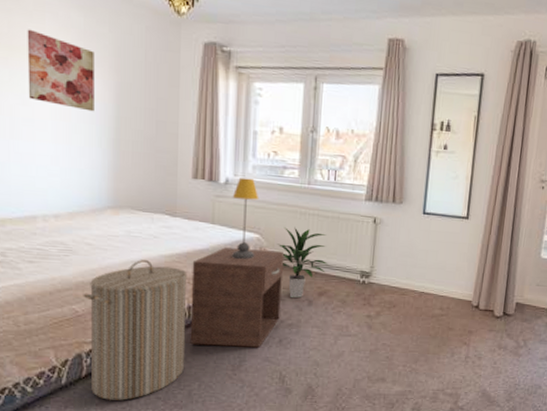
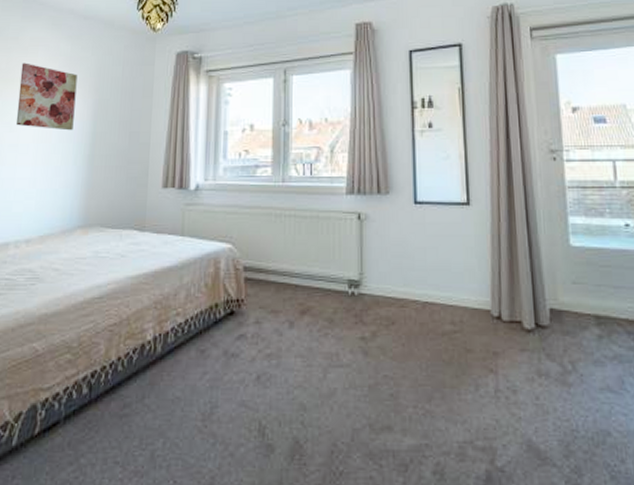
laundry hamper: present [83,260,188,400] -> none [43,284,155,467]
nightstand: present [190,247,285,348] -> none [154,262,260,388]
table lamp: present [232,177,259,259] -> none [202,182,231,275]
indoor plant: present [277,227,329,298] -> none [251,232,310,320]

